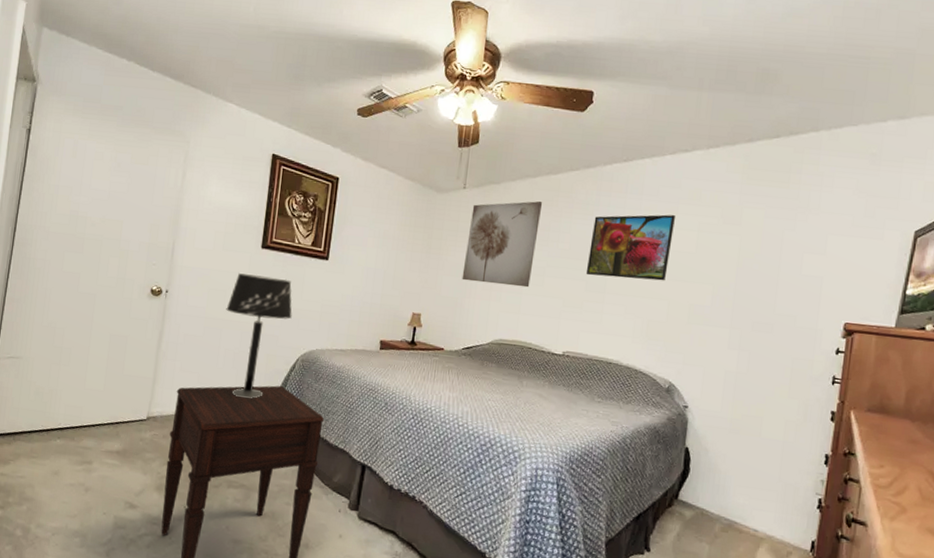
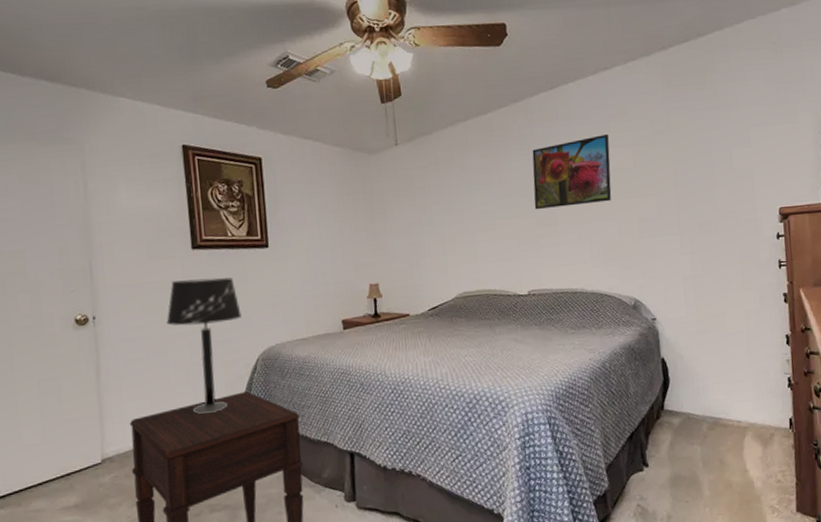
wall art: present [462,201,543,288] -> none [408,145,482,240]

